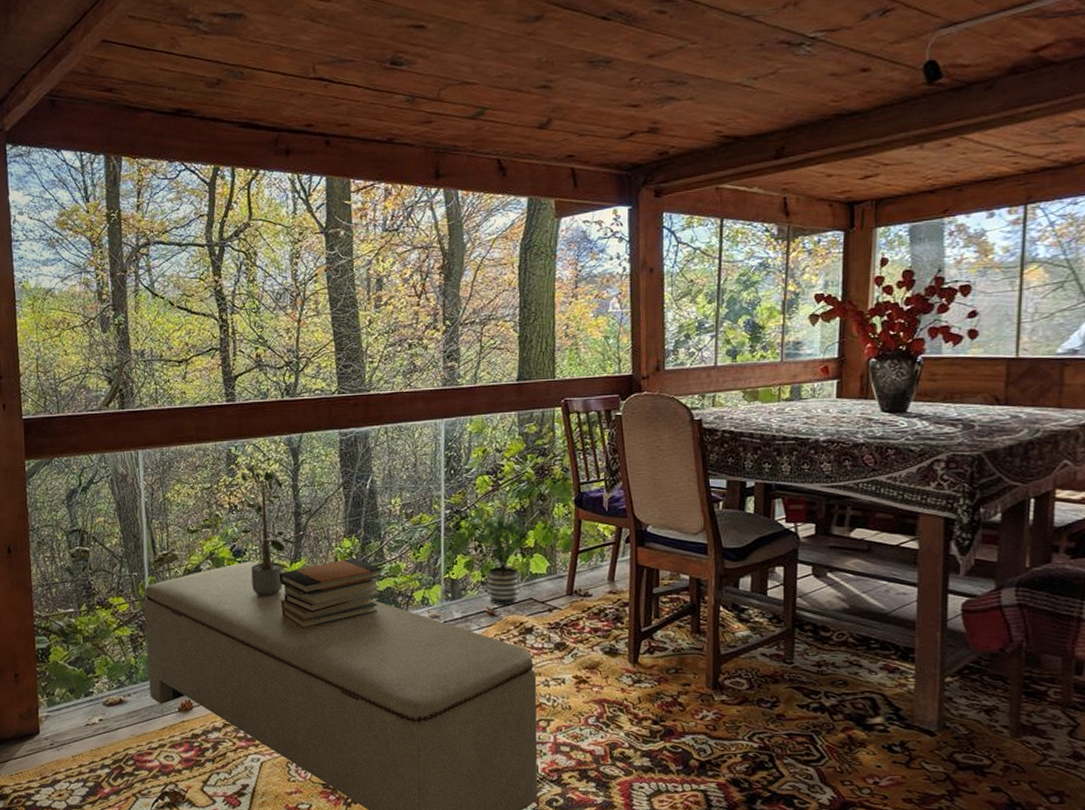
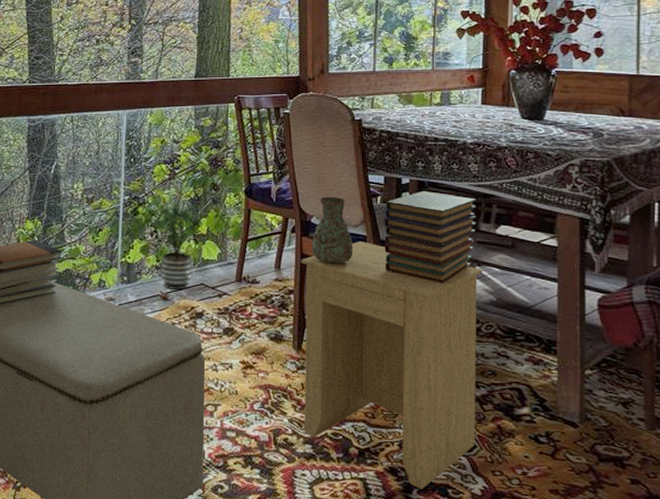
side table: none [637,550,835,800] -> present [301,242,483,489]
decorative vase: none [647,503,693,574] -> present [311,196,354,264]
book stack: none [726,494,829,592] -> present [384,191,477,283]

